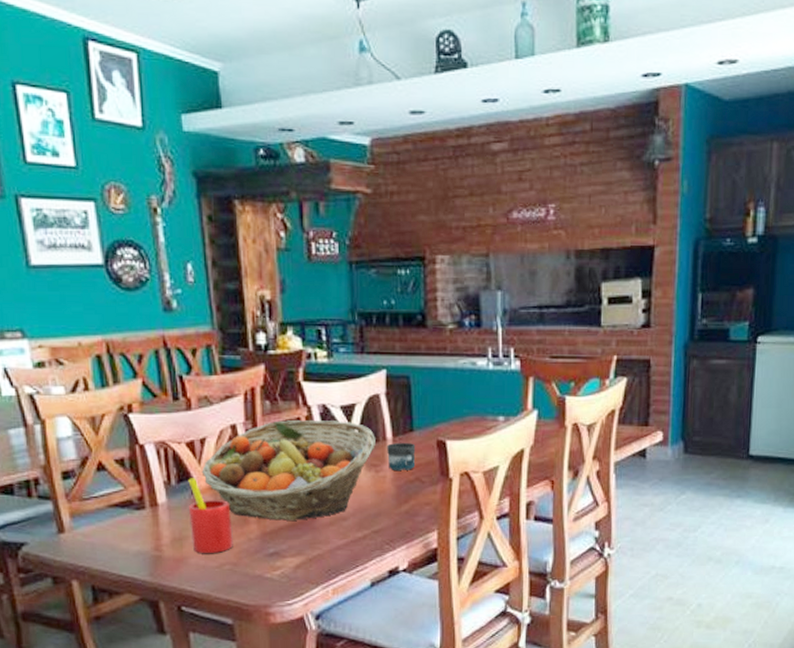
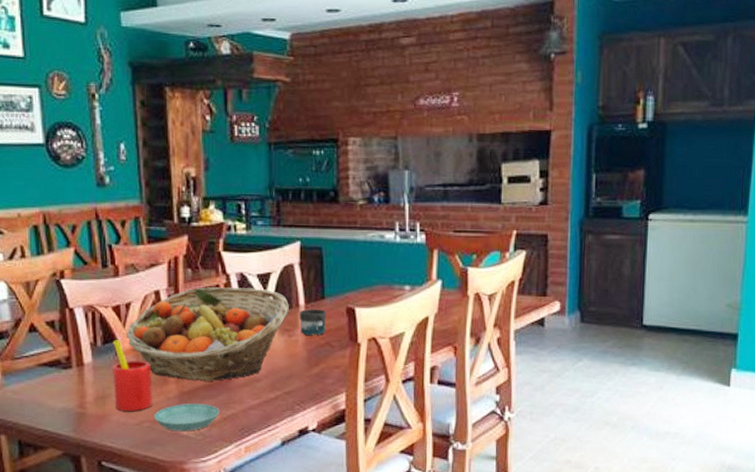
saucer: none [235,545,305,574] -> present [154,404,220,432]

